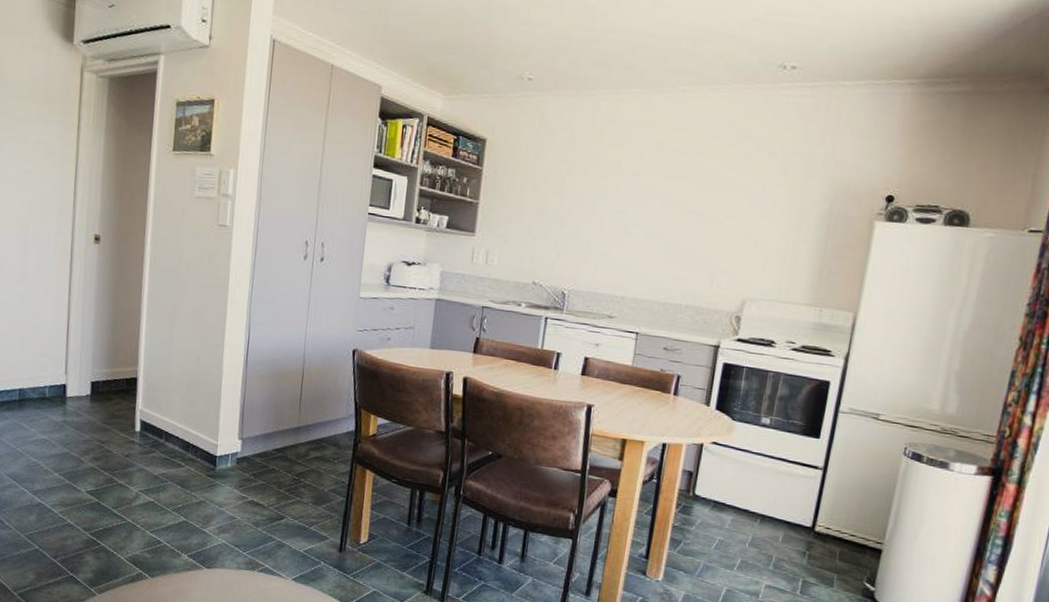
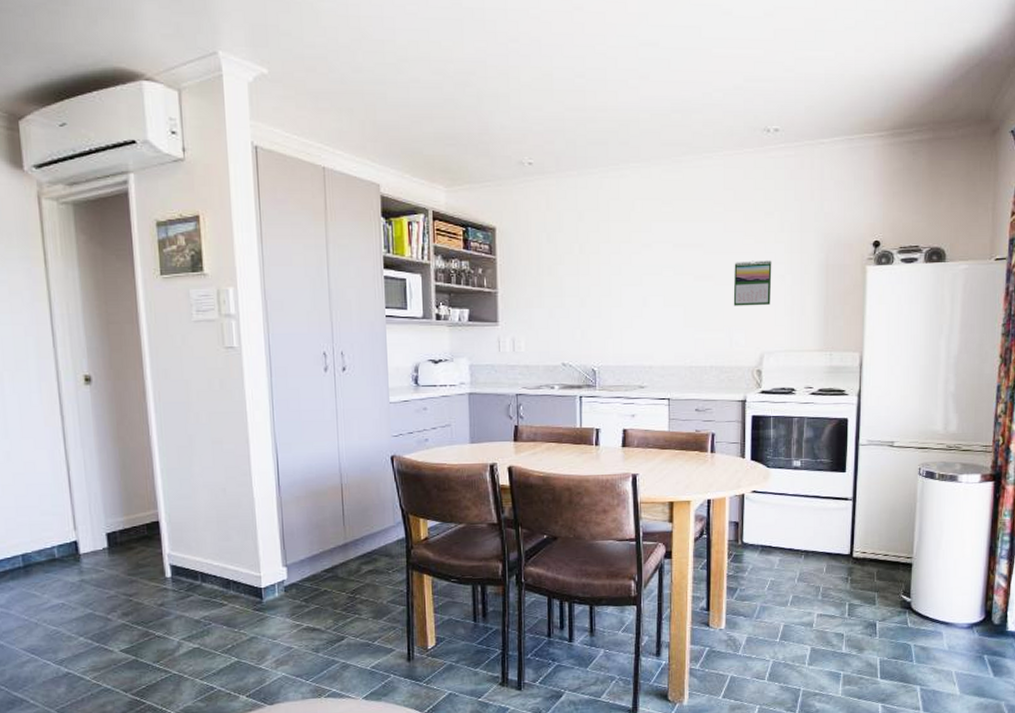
calendar: none [720,200,769,250] -> present [733,260,772,306]

